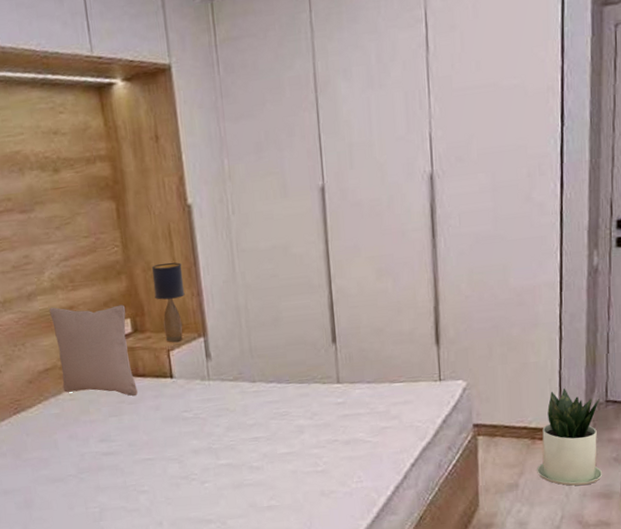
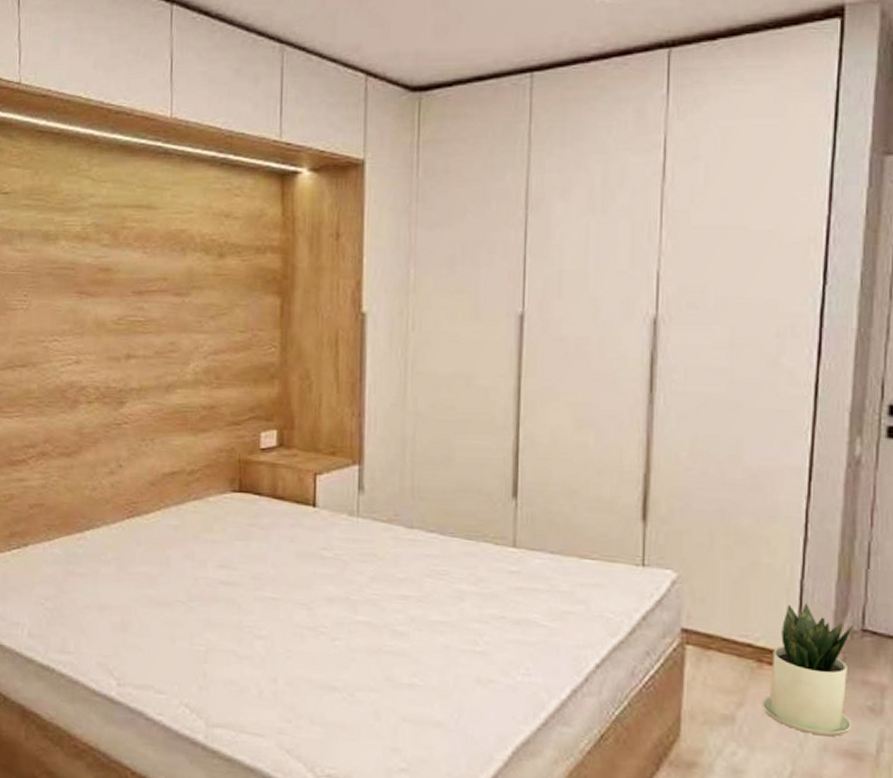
pillow: present [48,304,138,396] -> none [187,403,274,520]
table lamp: present [151,262,185,342] -> none [309,373,345,465]

